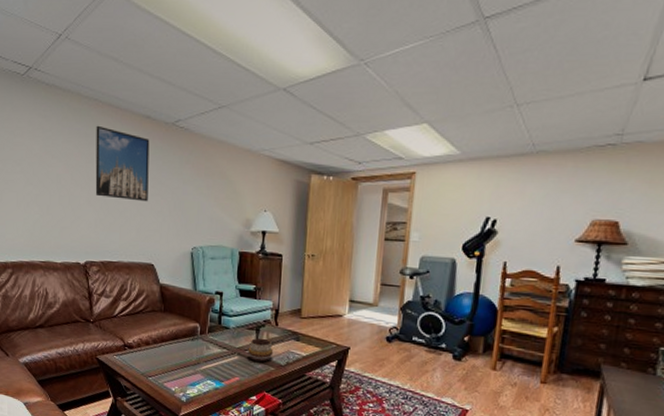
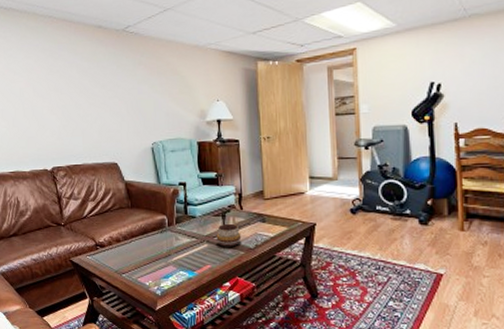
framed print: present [95,125,150,202] -> none [53,39,106,105]

